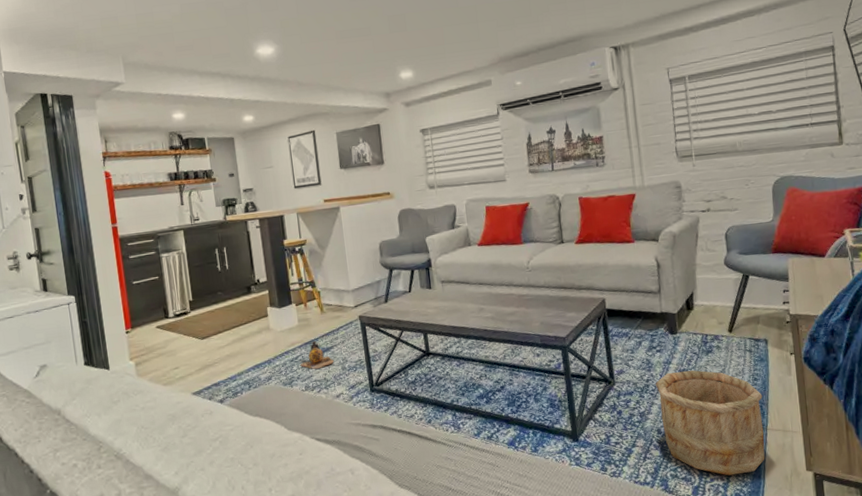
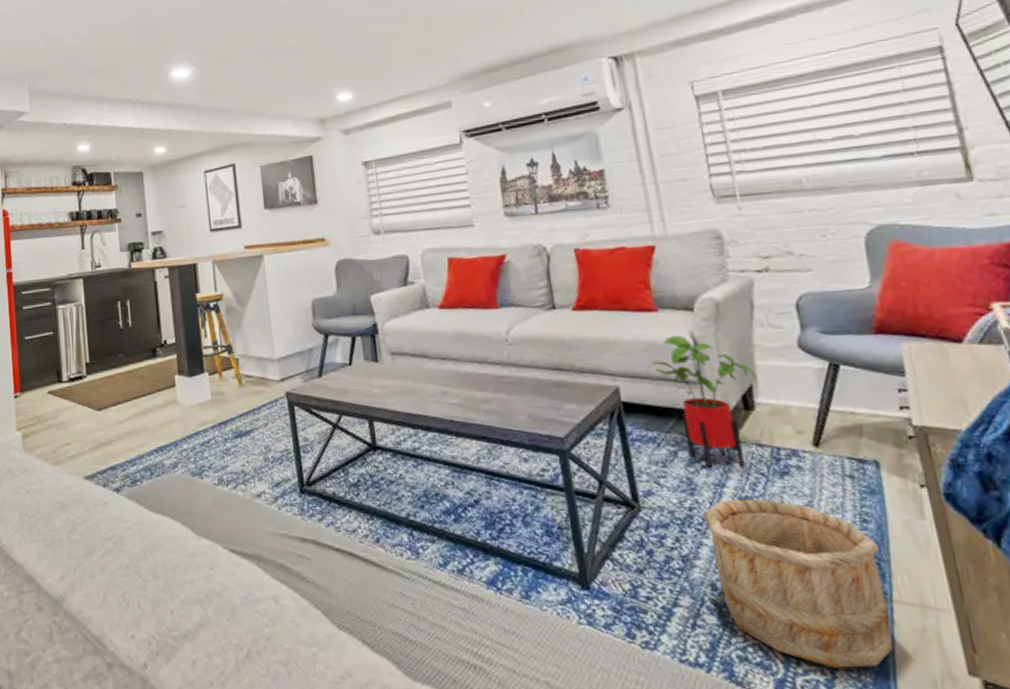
vase: present [301,340,334,370] -> none [213,420,255,459]
house plant: none [624,259,697,352] -> present [646,335,758,469]

